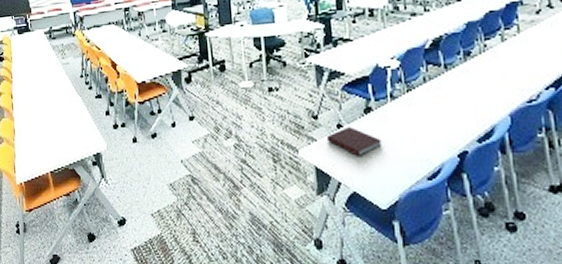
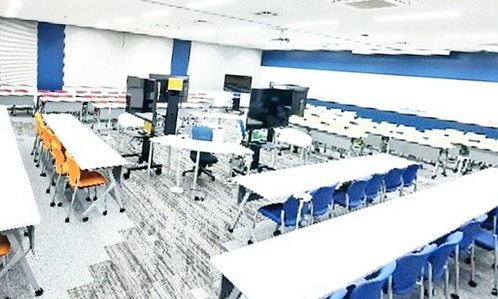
notebook: present [326,127,382,156] -> none [236,244,284,272]

